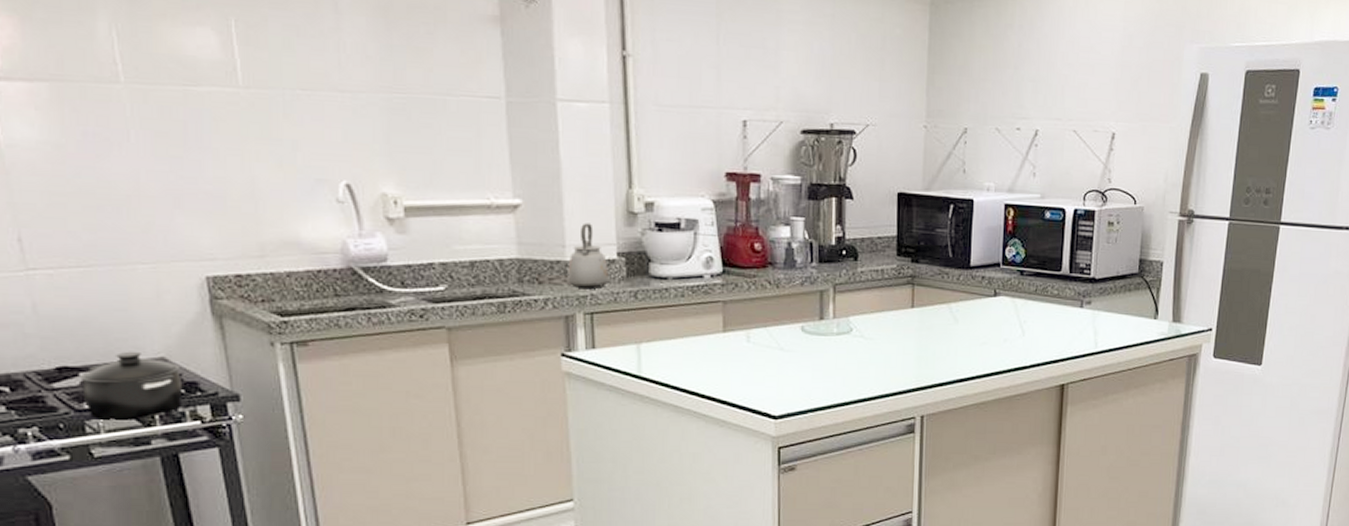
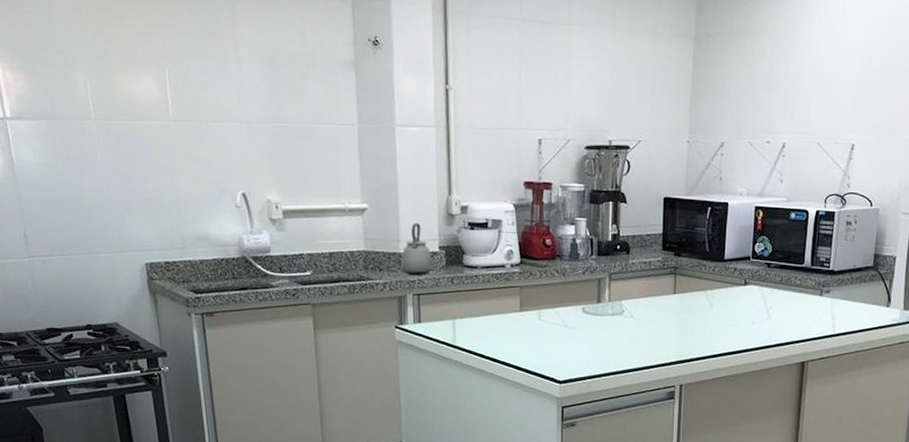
saucepan: present [80,351,183,420] -> none [62,317,129,368]

